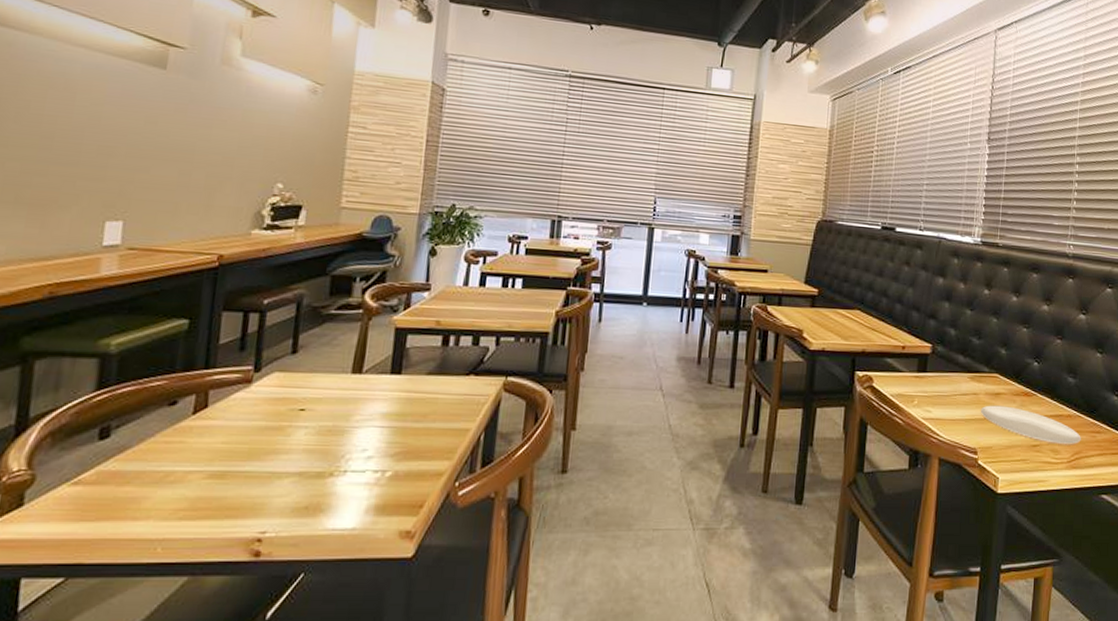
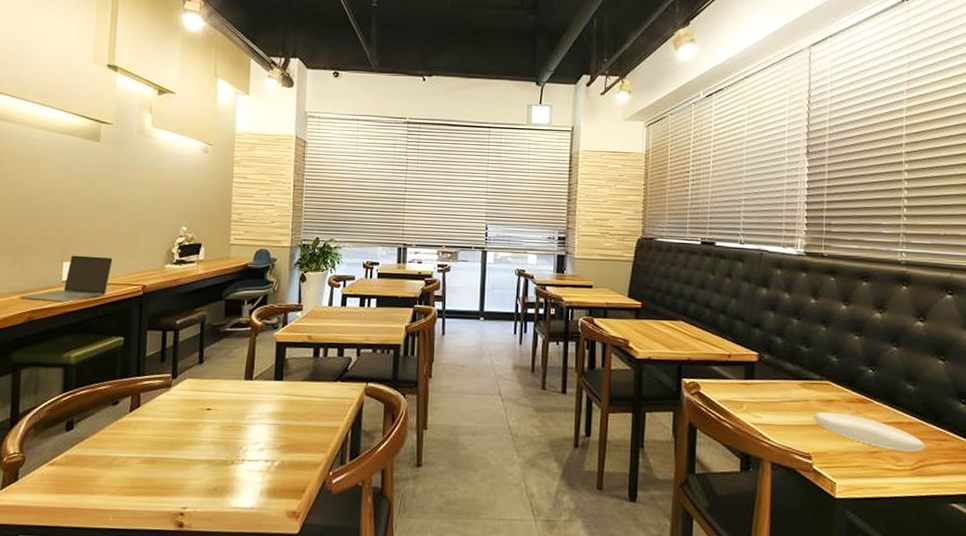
laptop: none [36,213,178,274] -> present [19,255,113,303]

